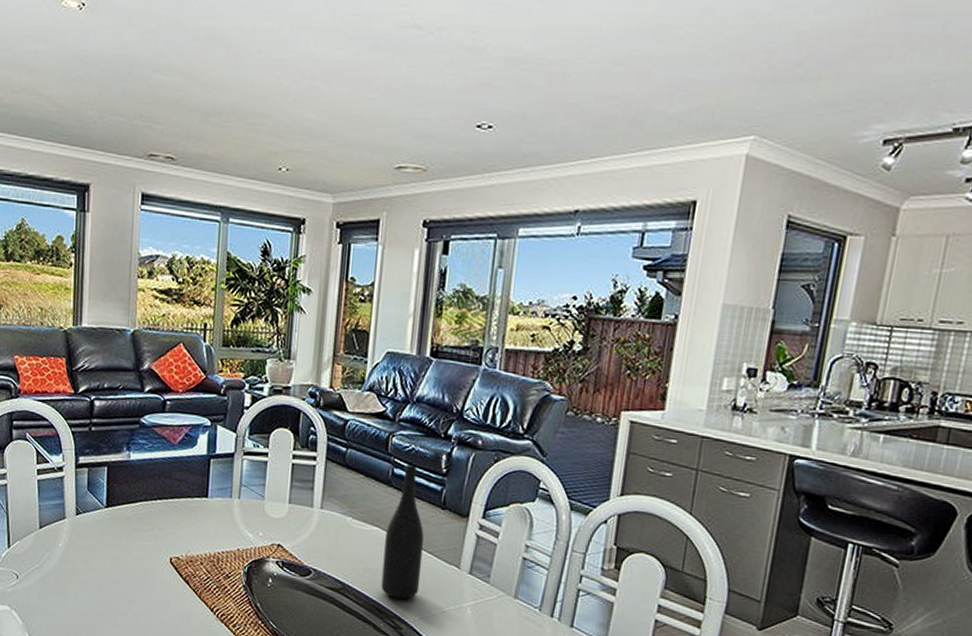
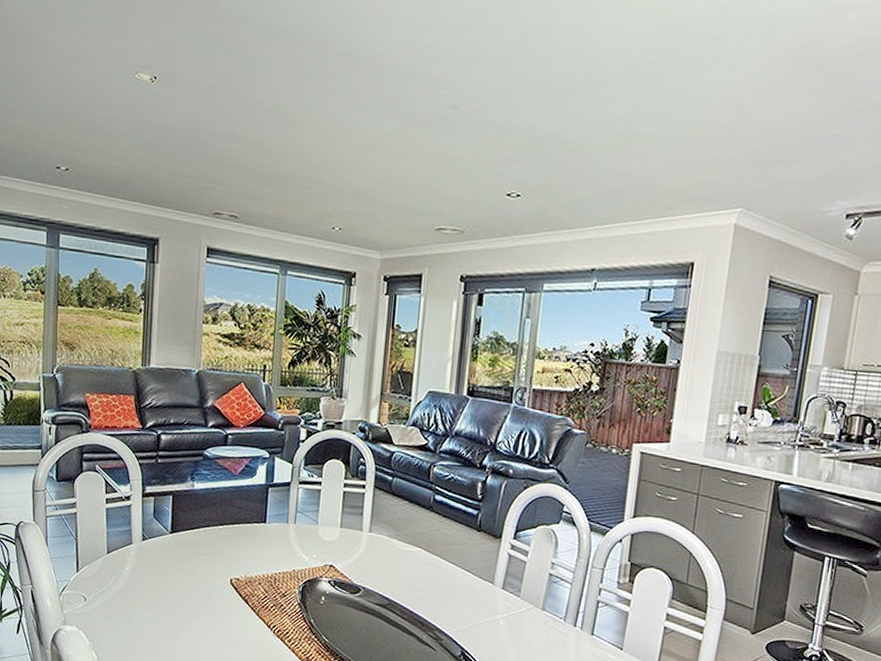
wine bottle: present [381,464,424,599] -> none [423,491,462,613]

